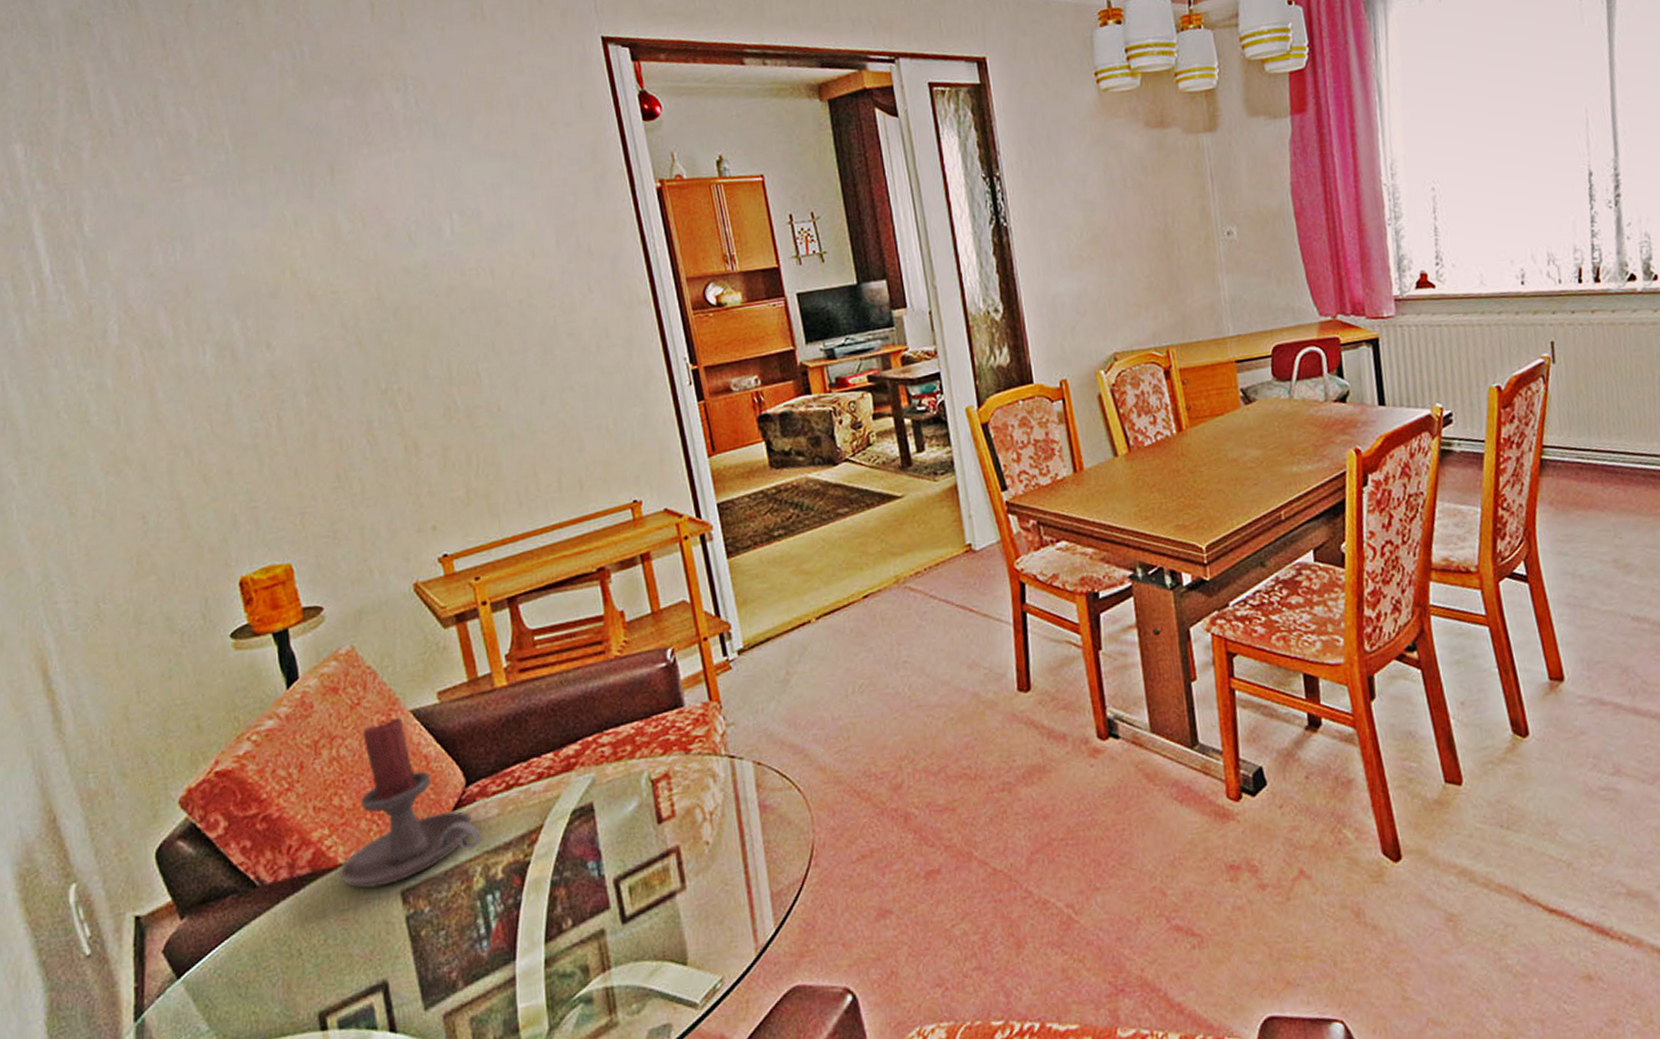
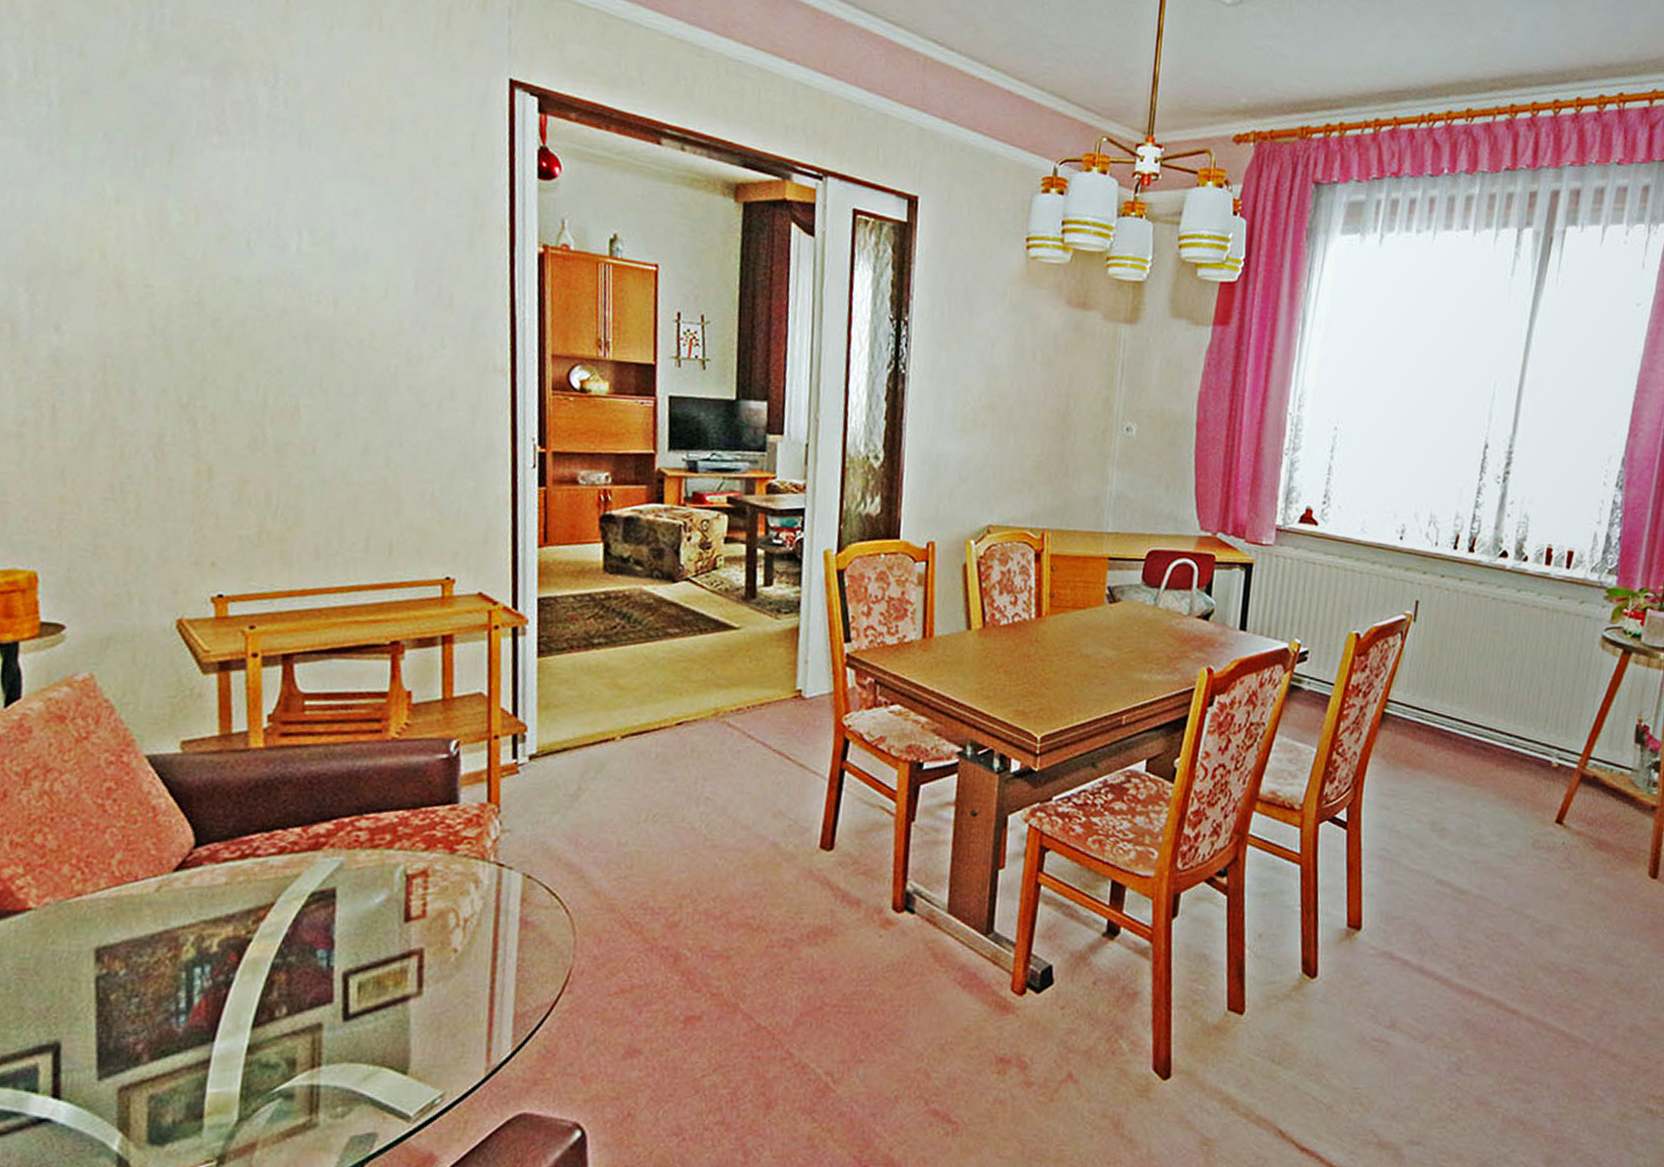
candle holder: present [340,717,482,889] -> none [27,760,203,940]

